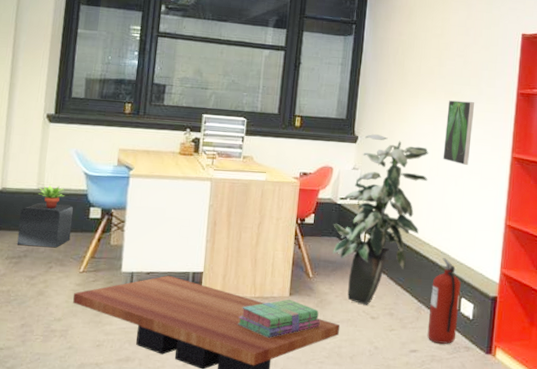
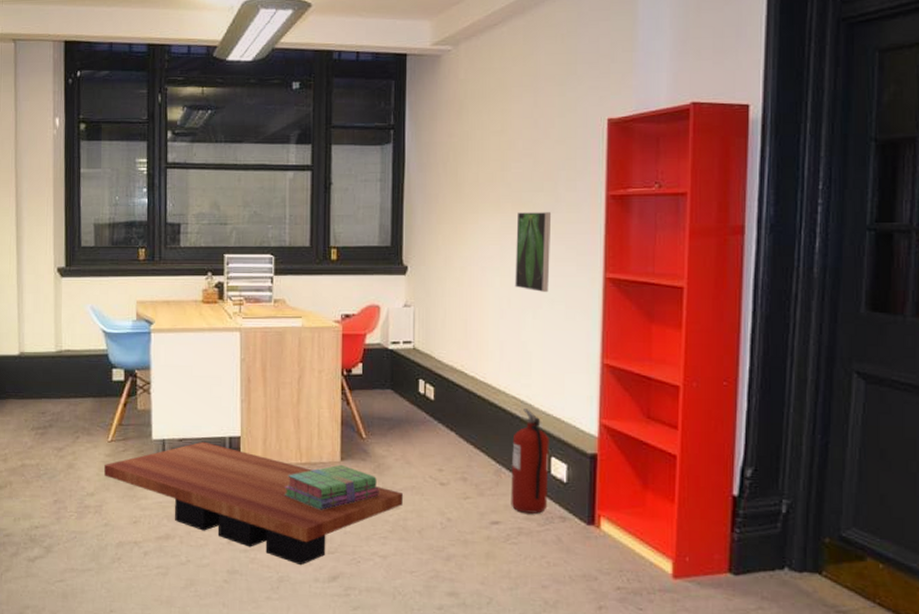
speaker: present [17,202,74,248] -> none [41,366,95,416]
succulent plant: present [37,185,65,209] -> none [56,347,84,373]
indoor plant: present [333,134,429,305] -> none [385,262,498,469]

